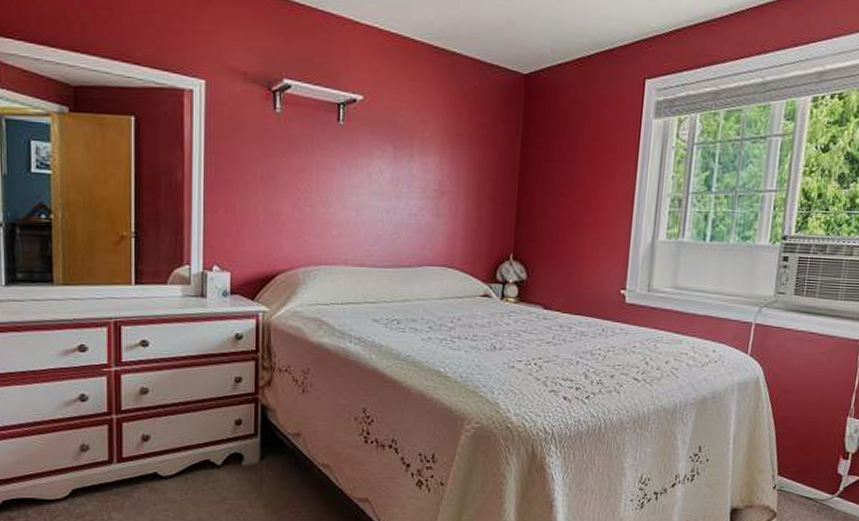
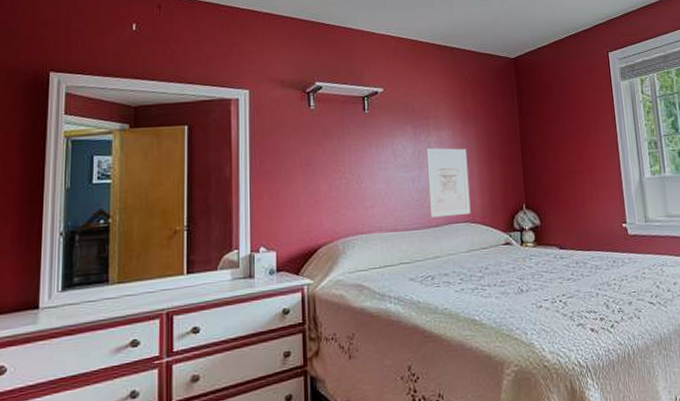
wall art: none [403,176,454,258] -> present [426,148,471,218]

